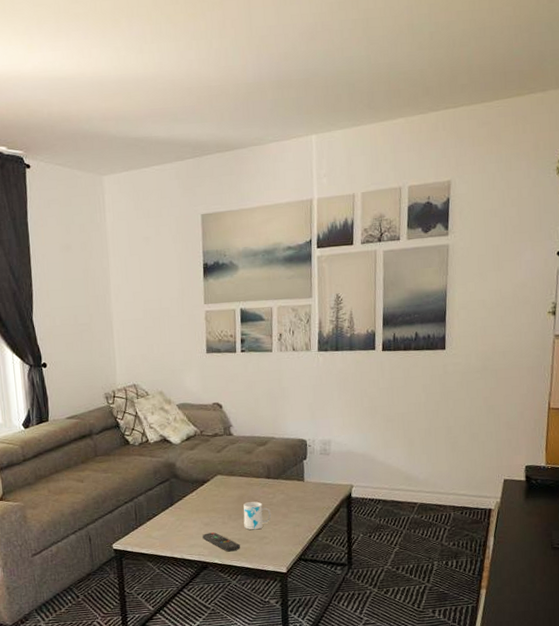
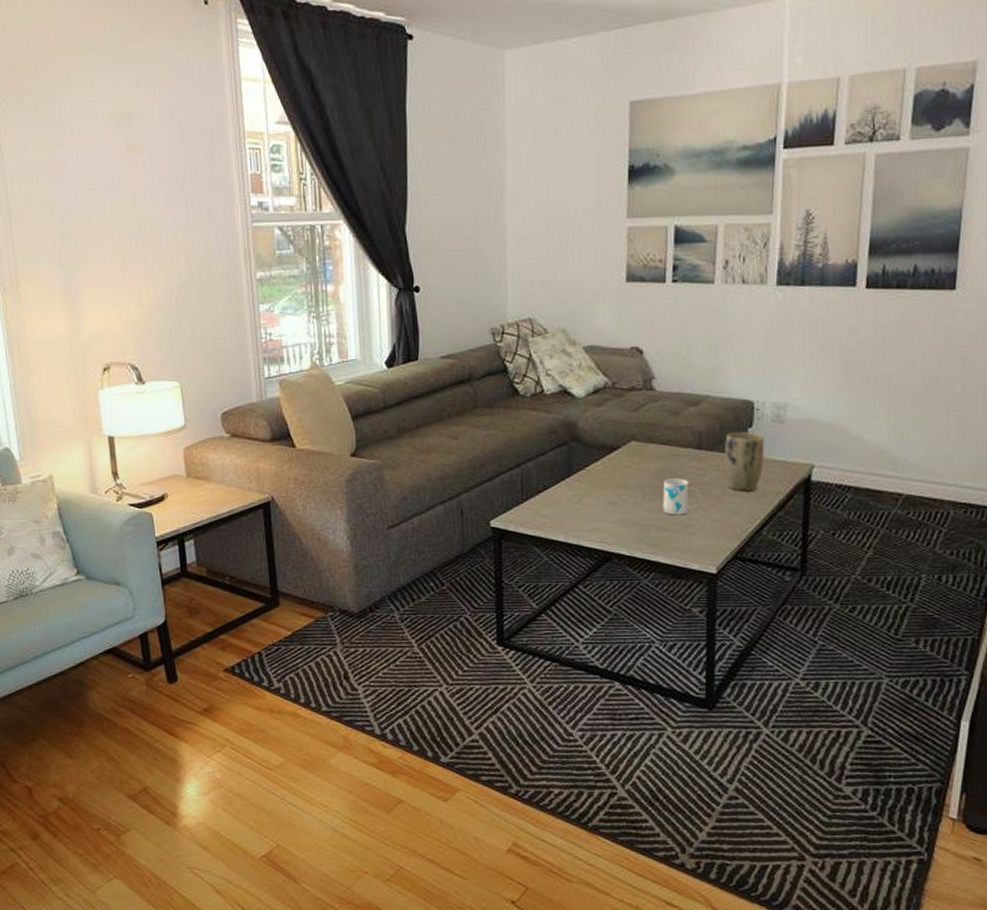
remote control: present [202,532,240,552] -> none [607,515,656,541]
plant pot: none [287,463,317,509] -> present [725,432,764,492]

